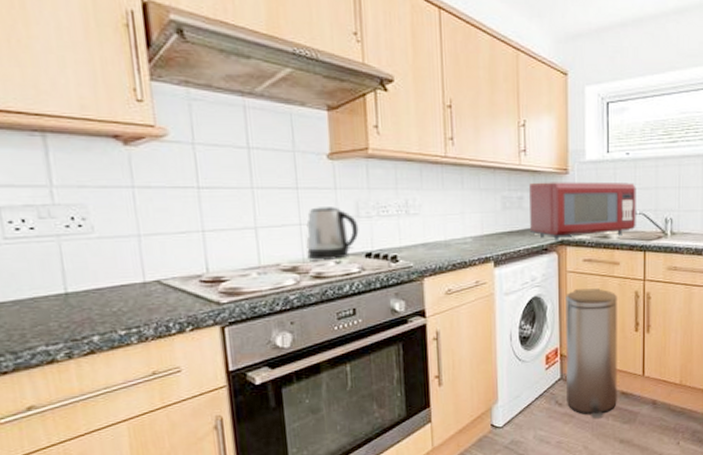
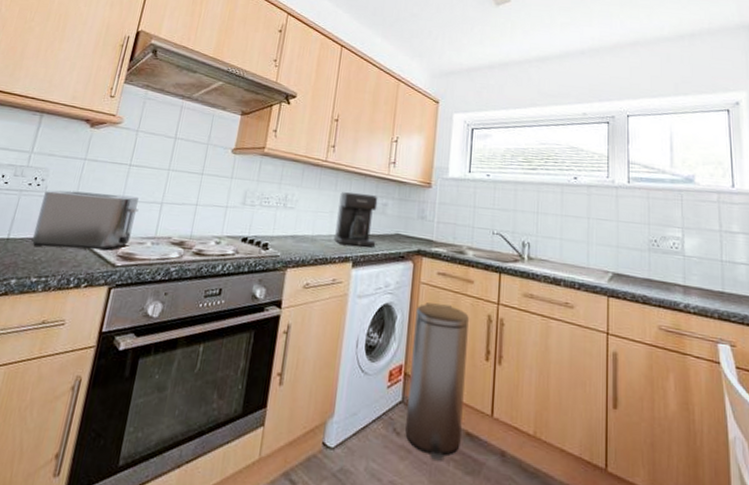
toaster: none [92,224,229,298] -> present [31,190,139,251]
kettle: present [304,207,359,260] -> none [194,191,243,240]
coffee maker: none [469,189,516,247] -> present [333,192,378,248]
microwave: present [529,182,636,240] -> none [390,192,495,254]

